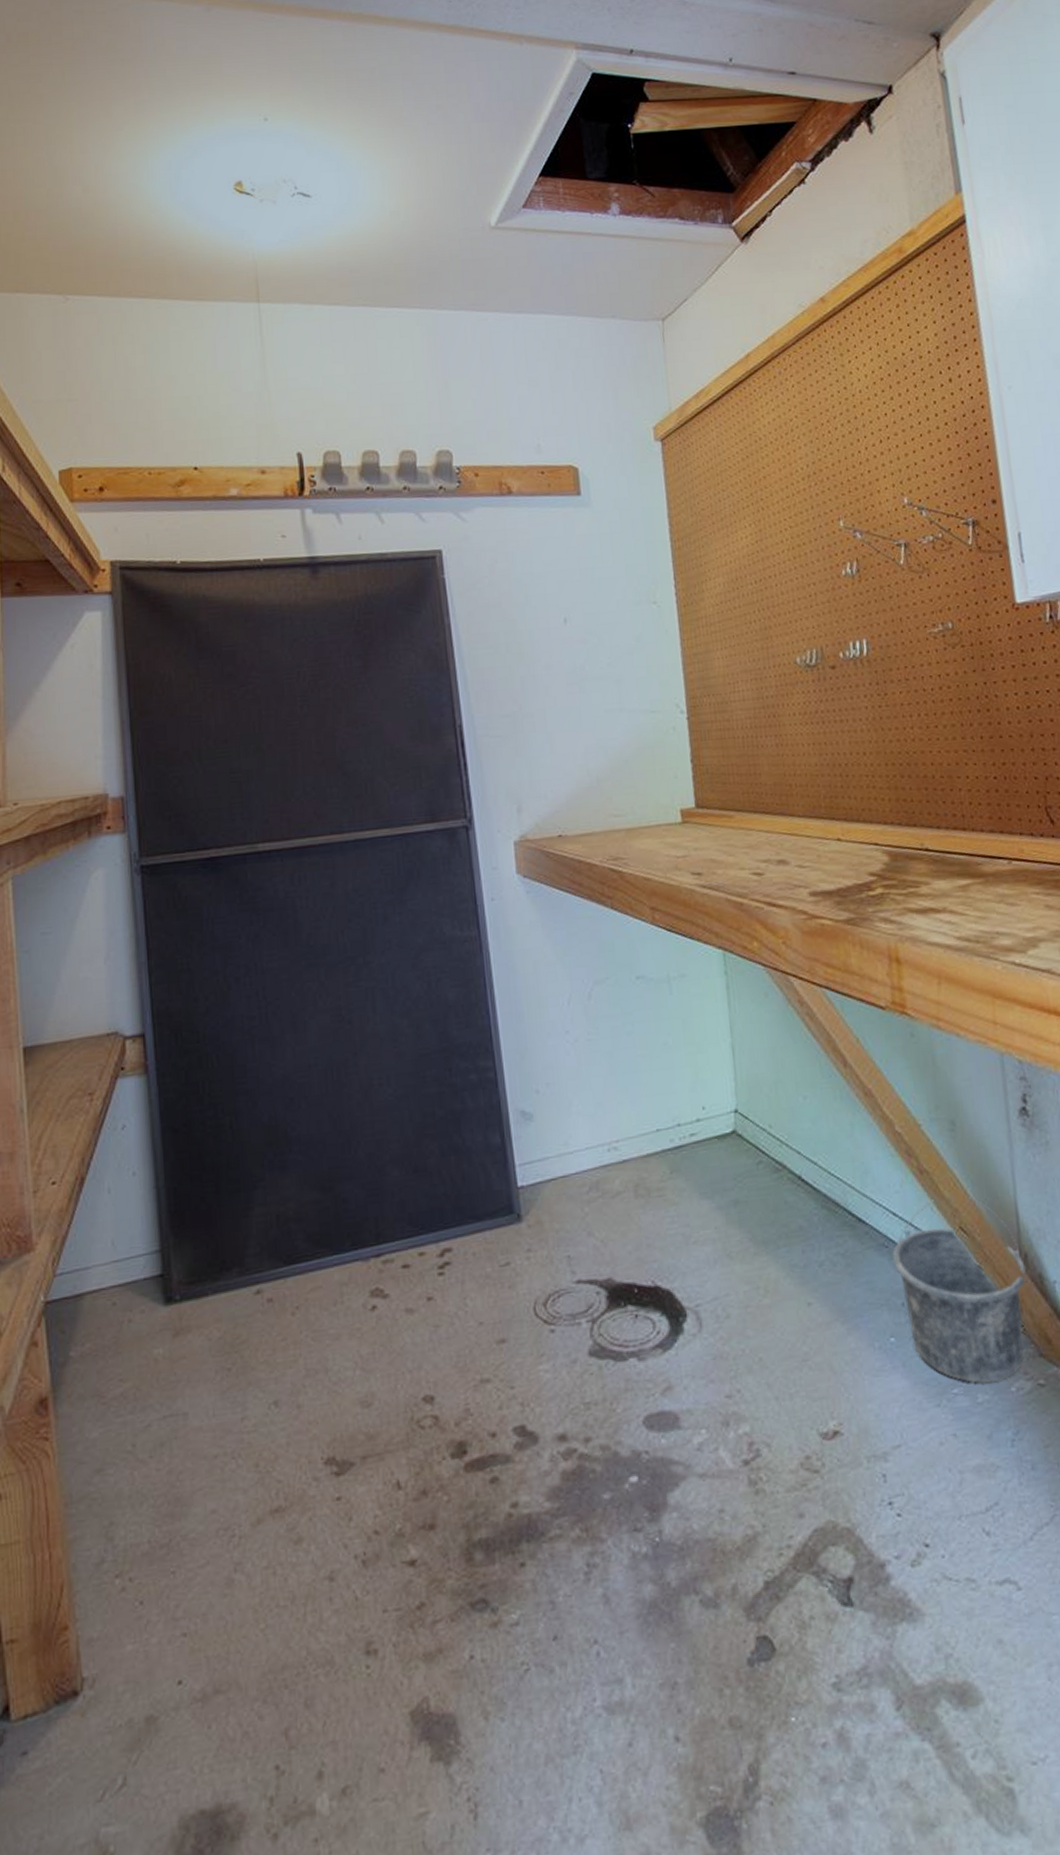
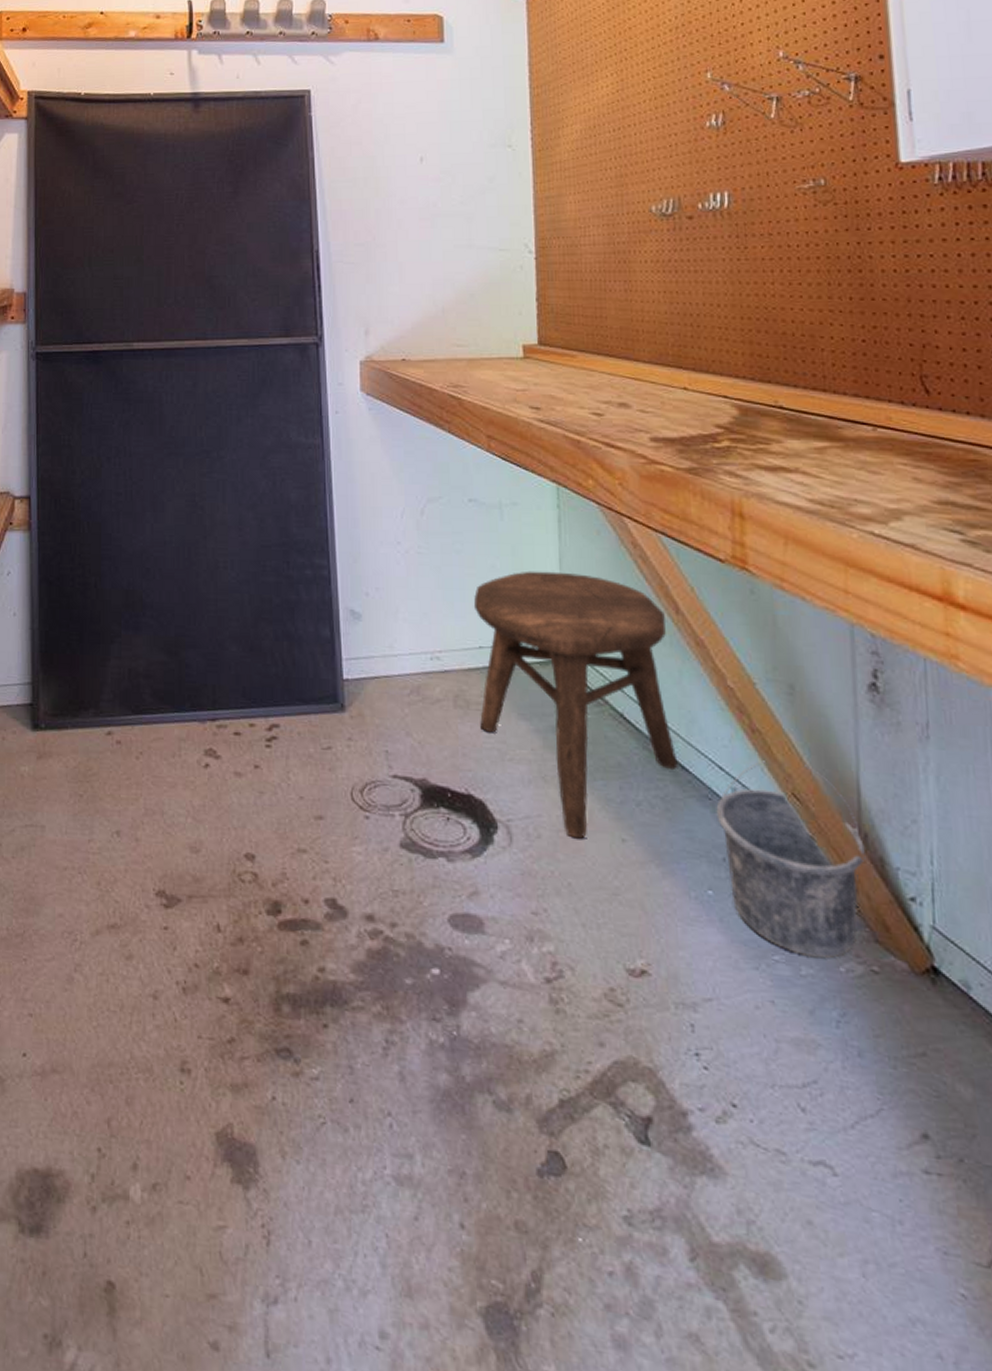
stool: none [648,1039,856,1311] -> present [473,571,678,839]

